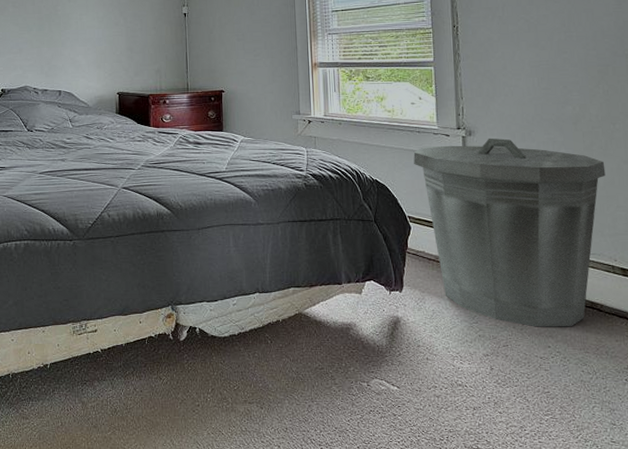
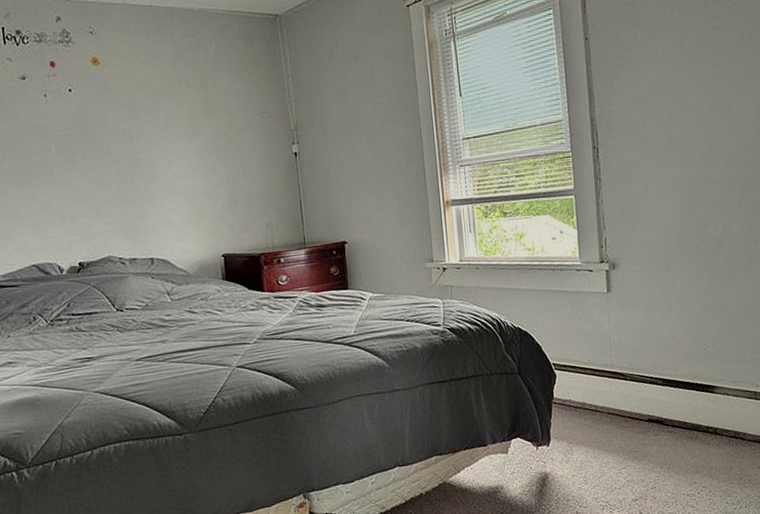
trash can: present [413,138,606,327] -> none [556,268,748,465]

